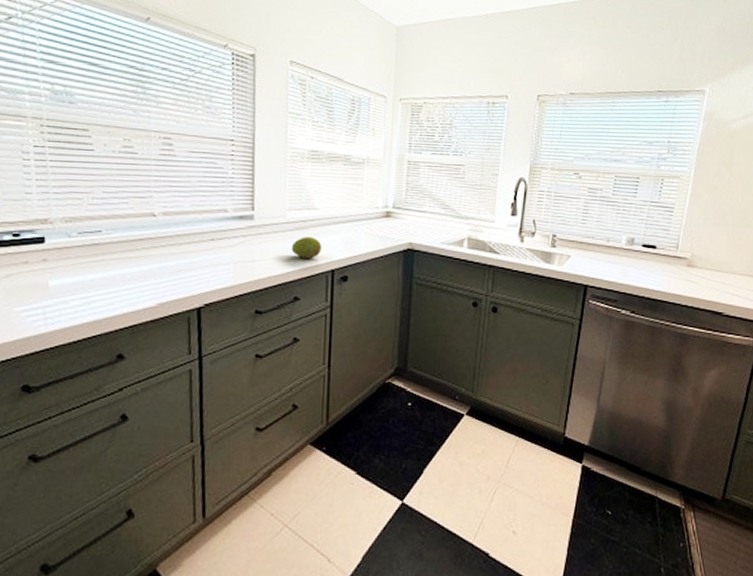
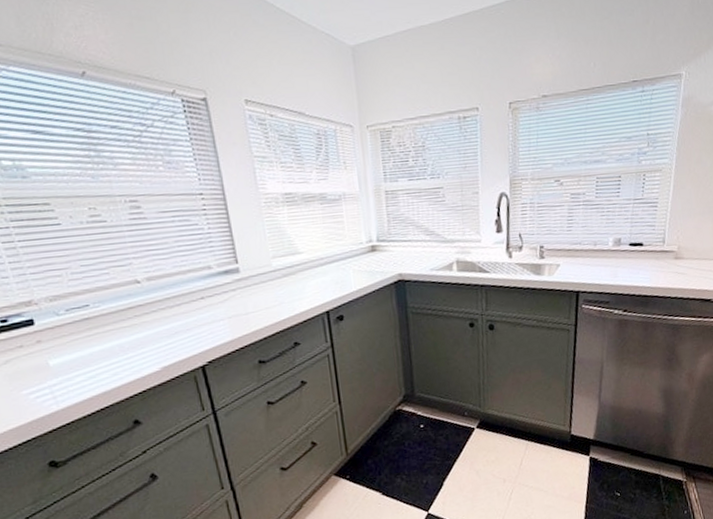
fruit: present [291,236,322,259] -> none [282,281,313,304]

